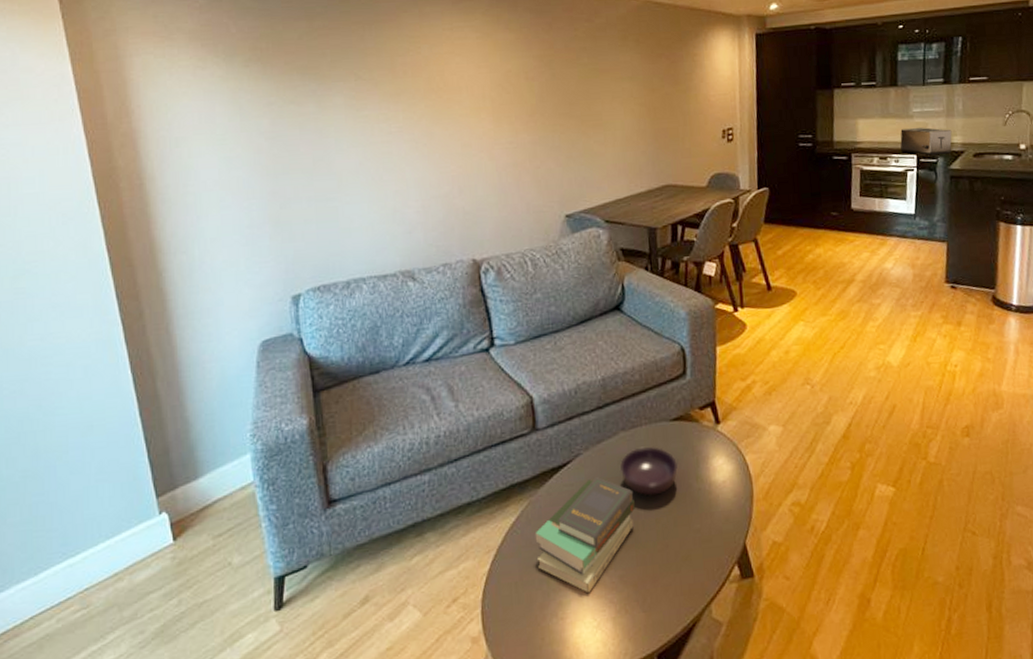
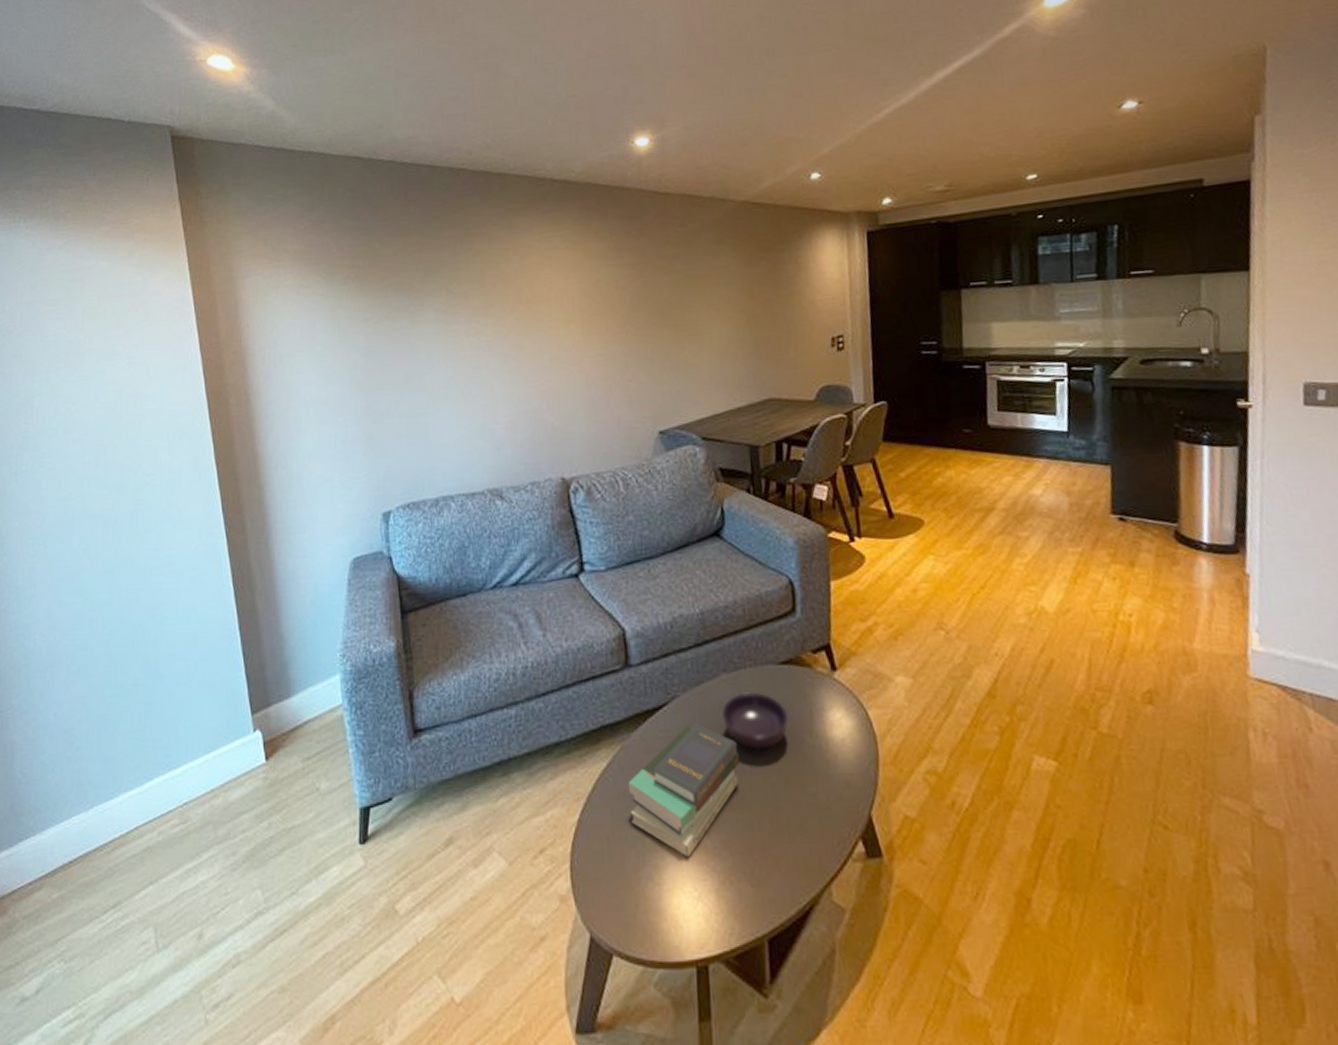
toaster: present [900,127,952,156] -> none [1045,330,1112,364]

